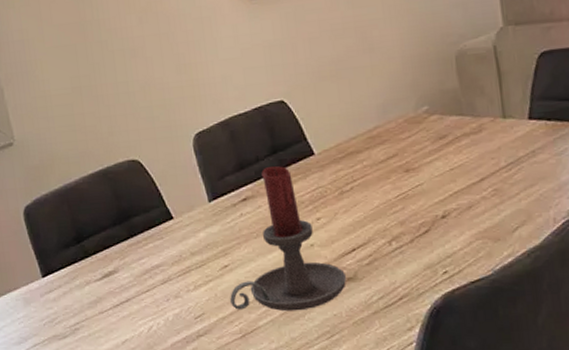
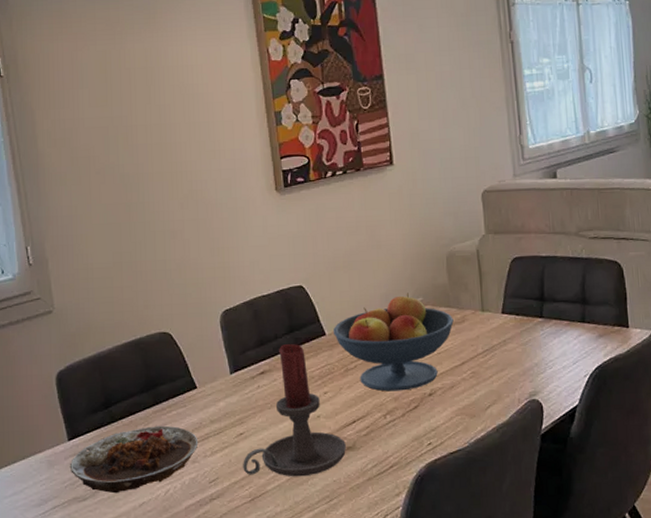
plate: none [46,259,180,331] -> present [69,425,199,494]
fruit bowl: none [323,101,468,215] -> present [334,293,454,392]

